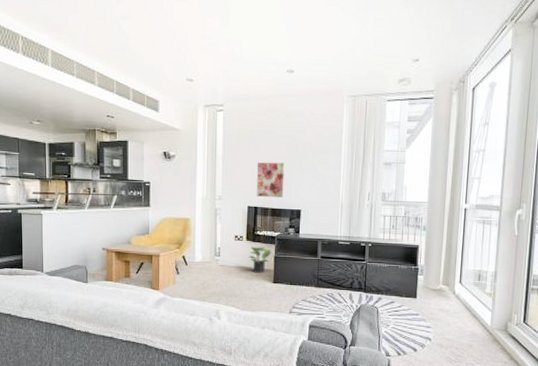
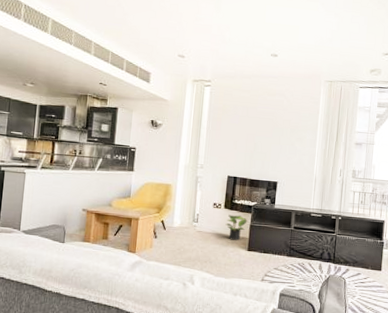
wall art: present [256,162,285,197] -> none [236,135,265,169]

